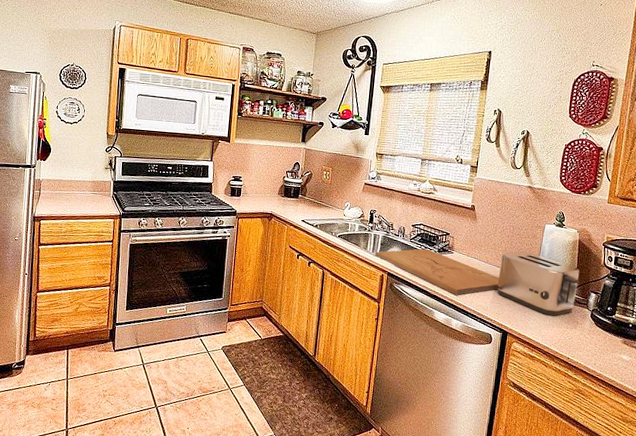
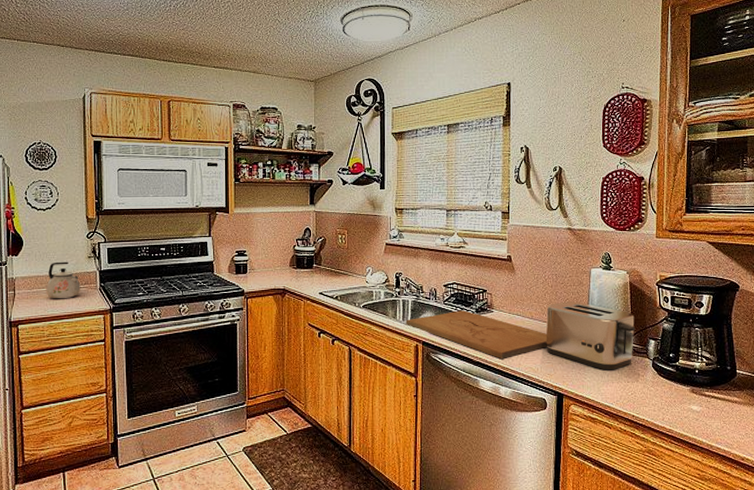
kettle: none [66,169,96,202] -> present [46,261,80,299]

